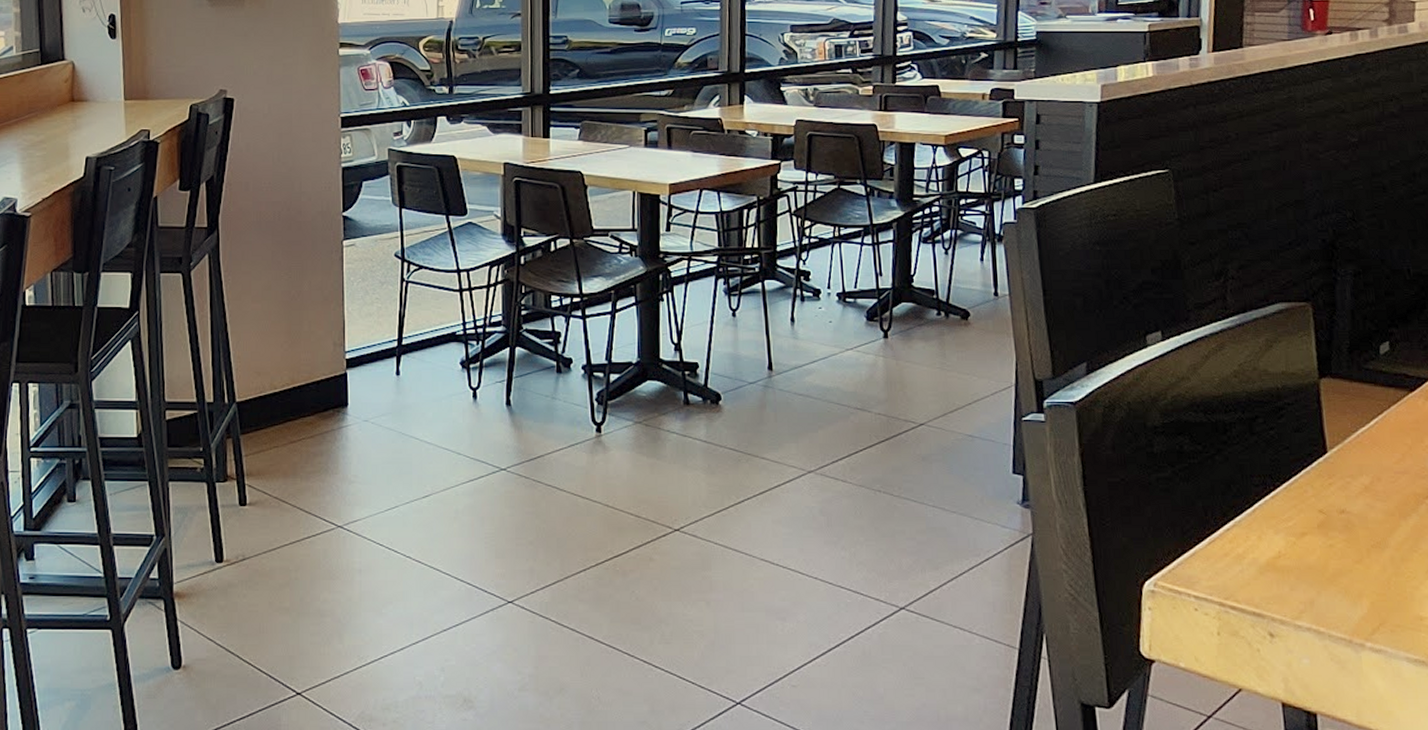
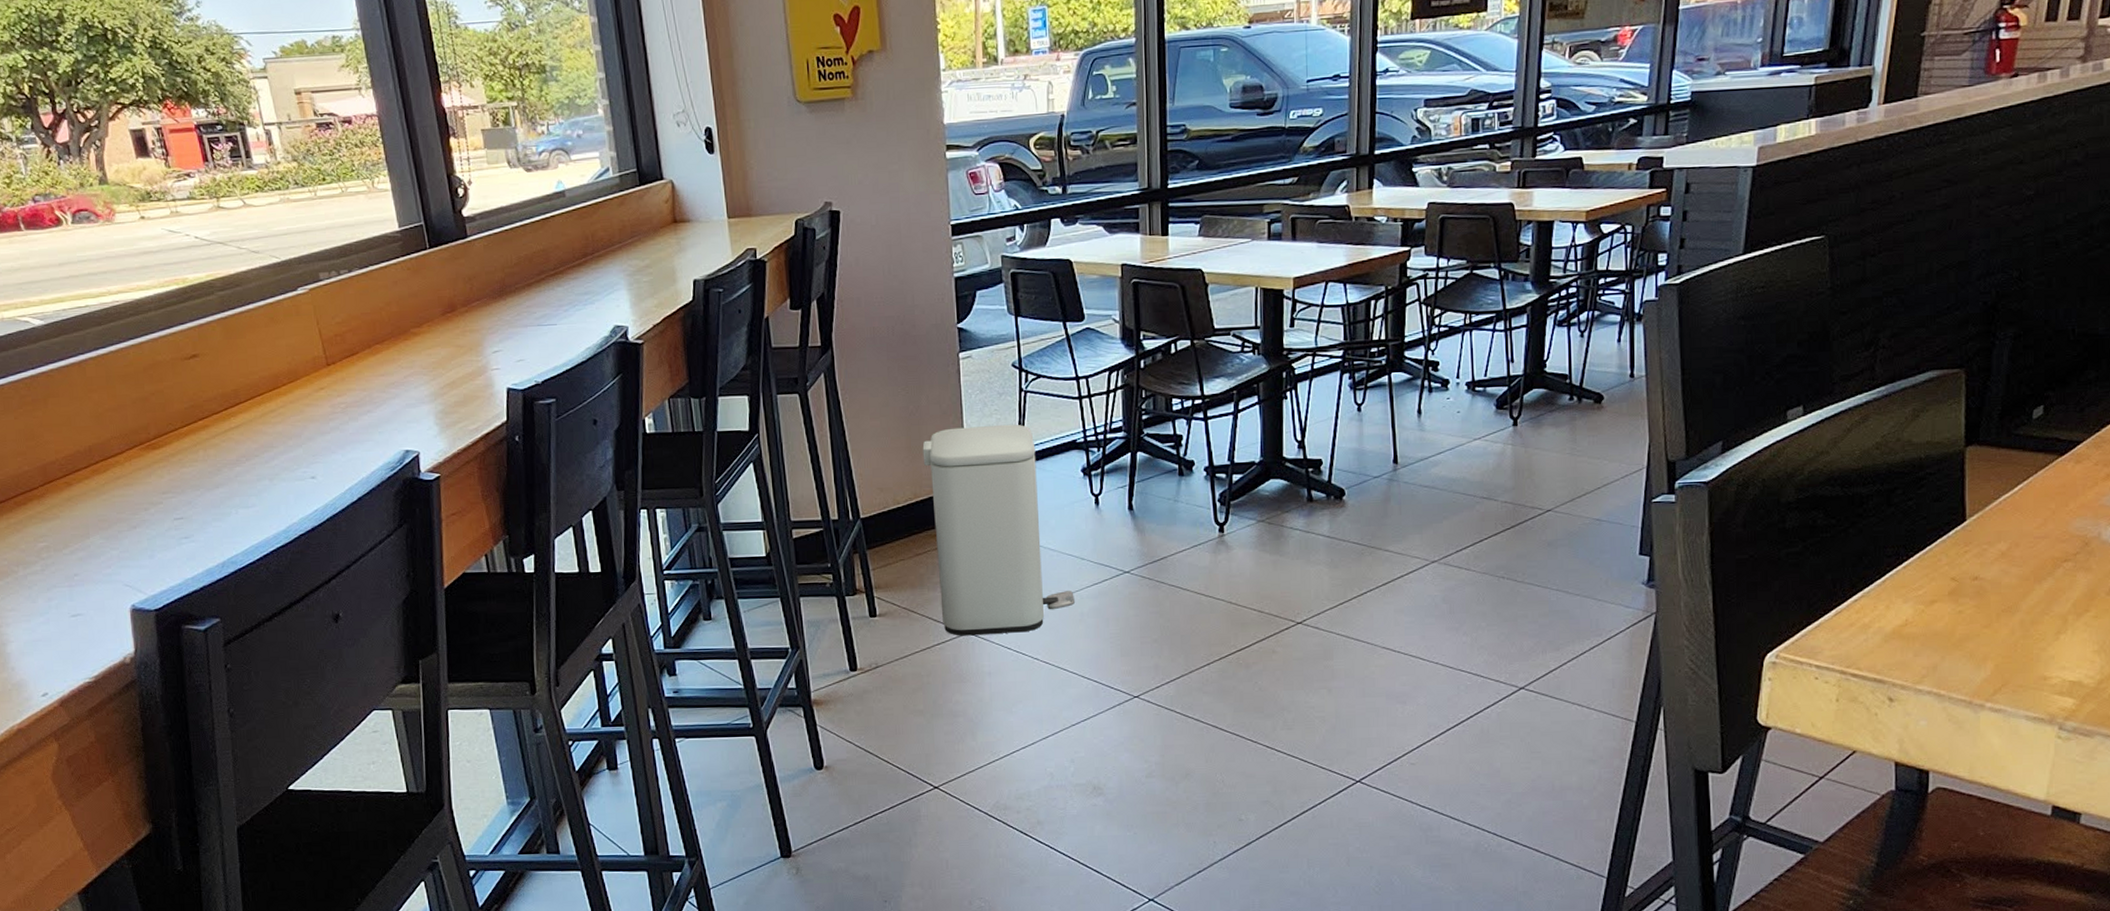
pedal bin: none [302,313,451,530] -> present [922,424,1076,636]

